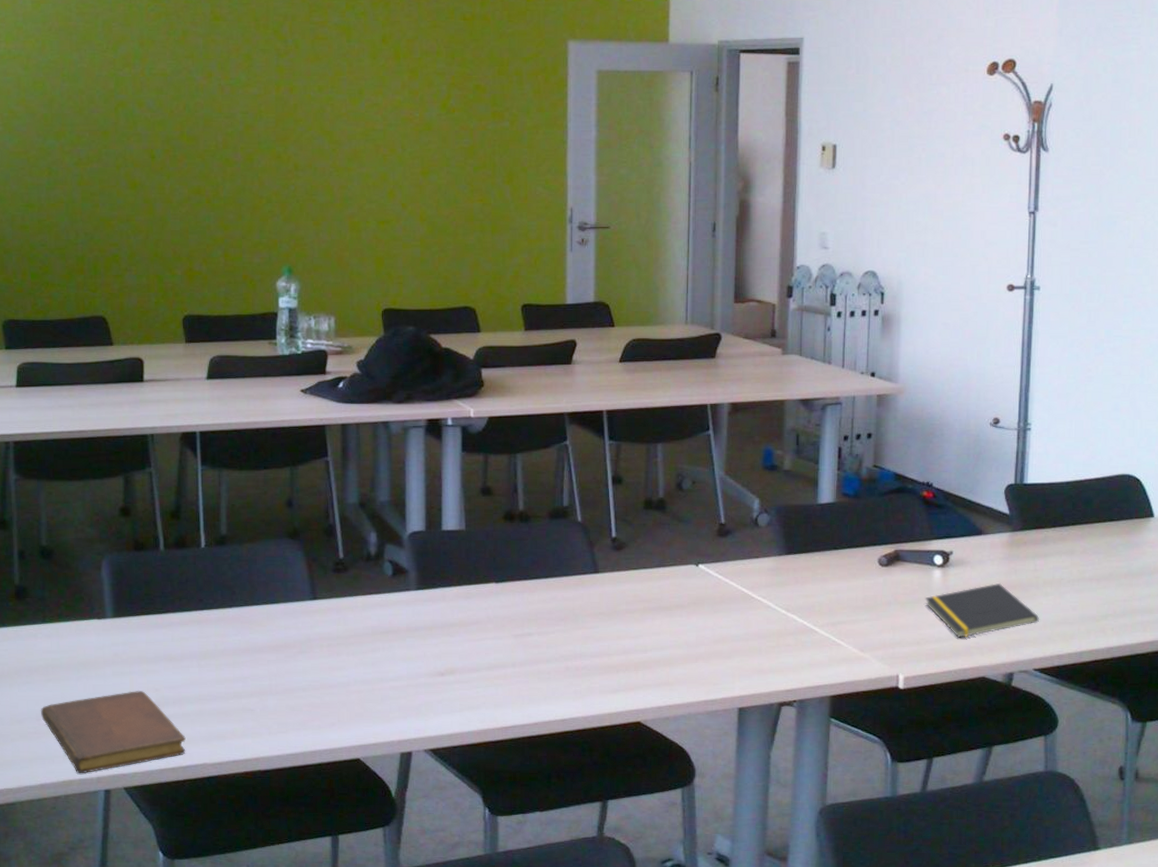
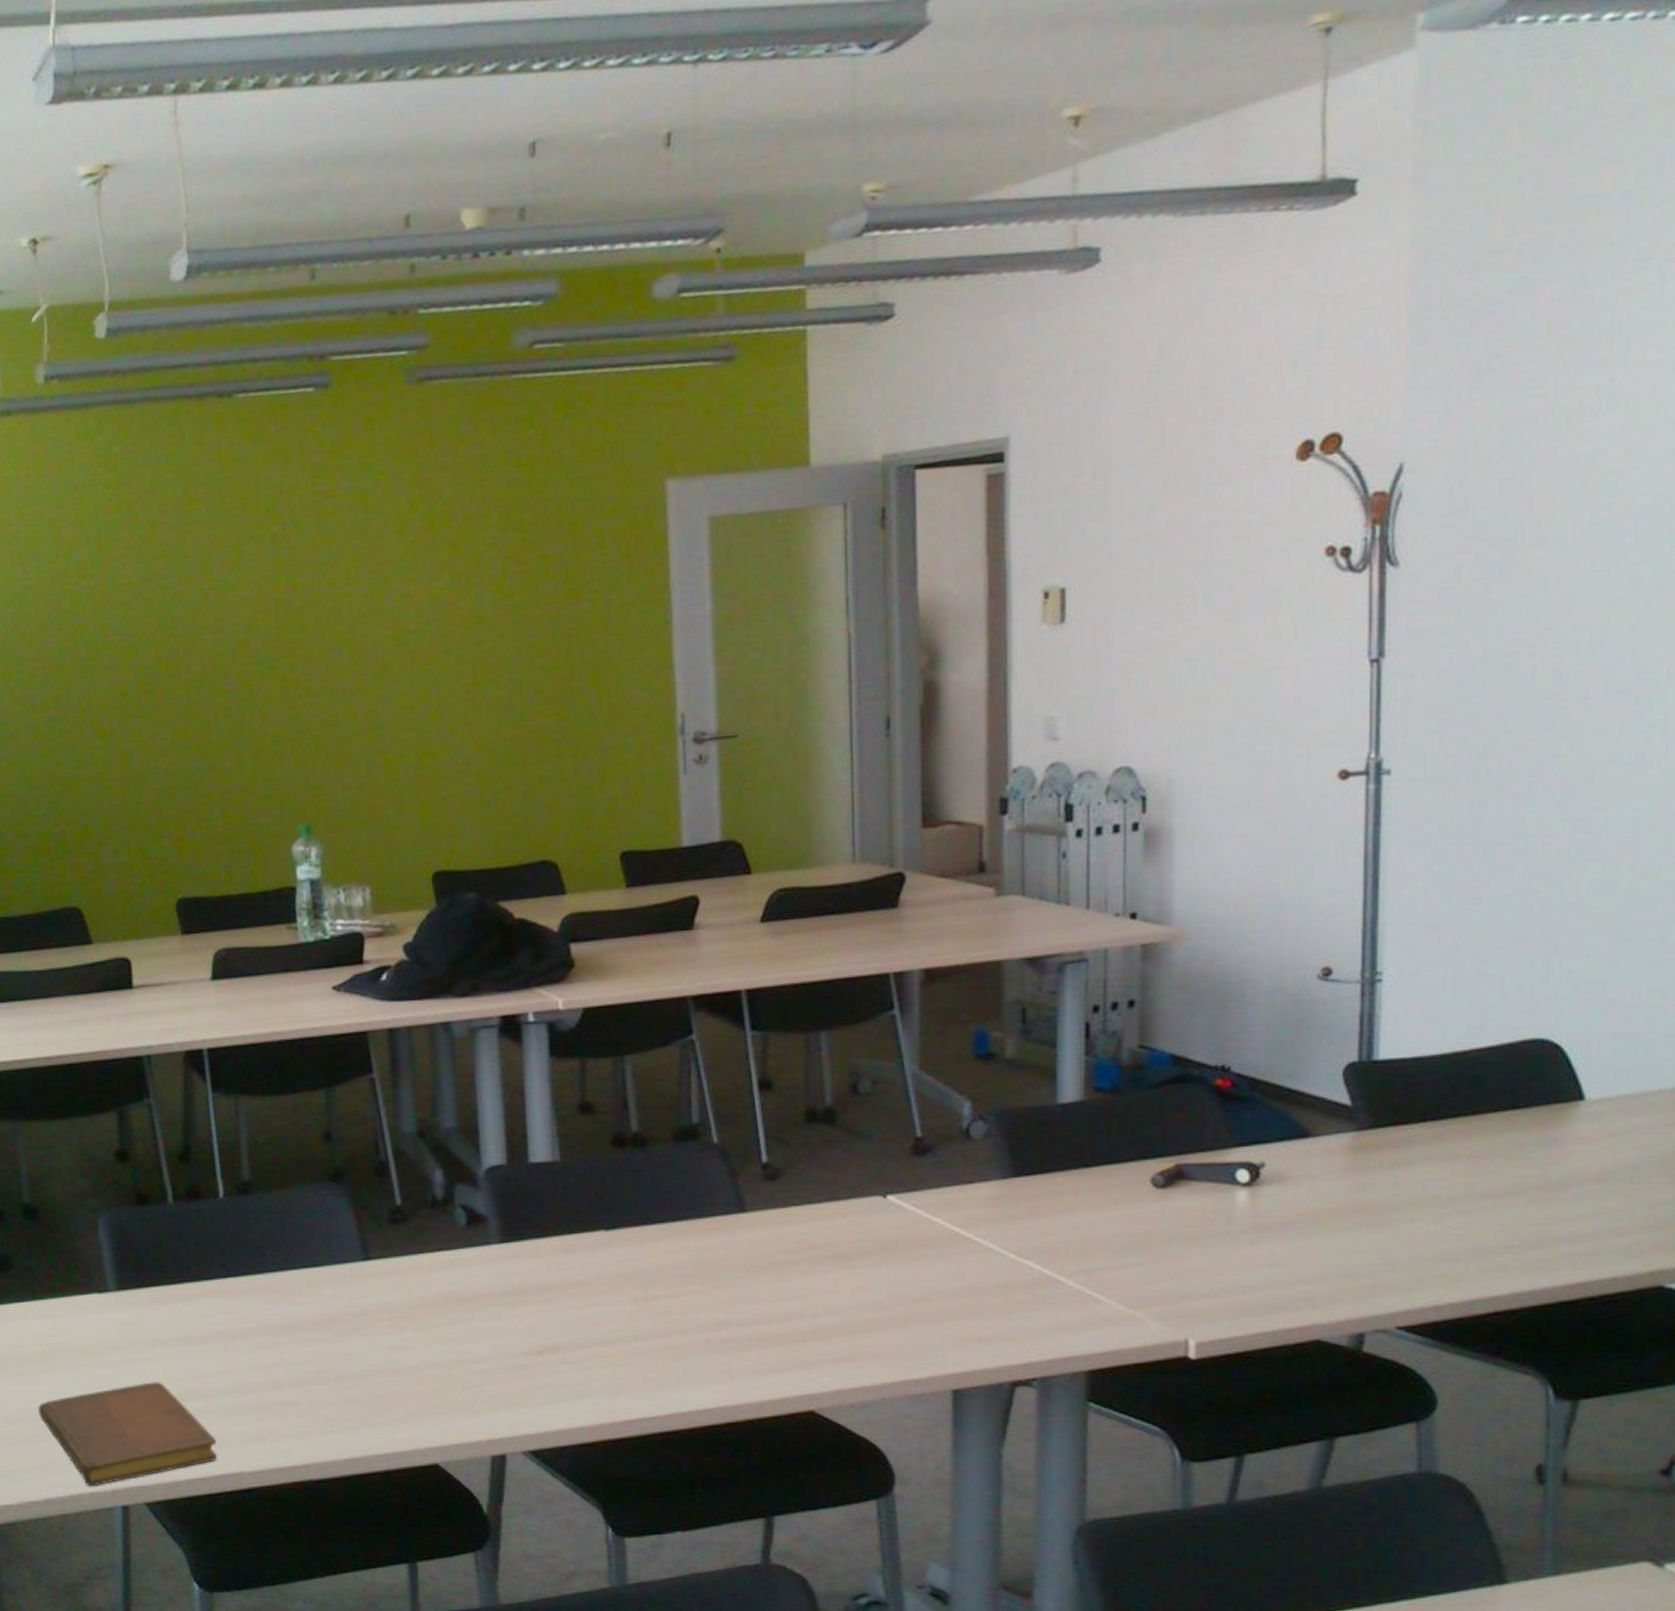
notepad: present [925,583,1040,638] -> none [1224,1206,1405,1285]

